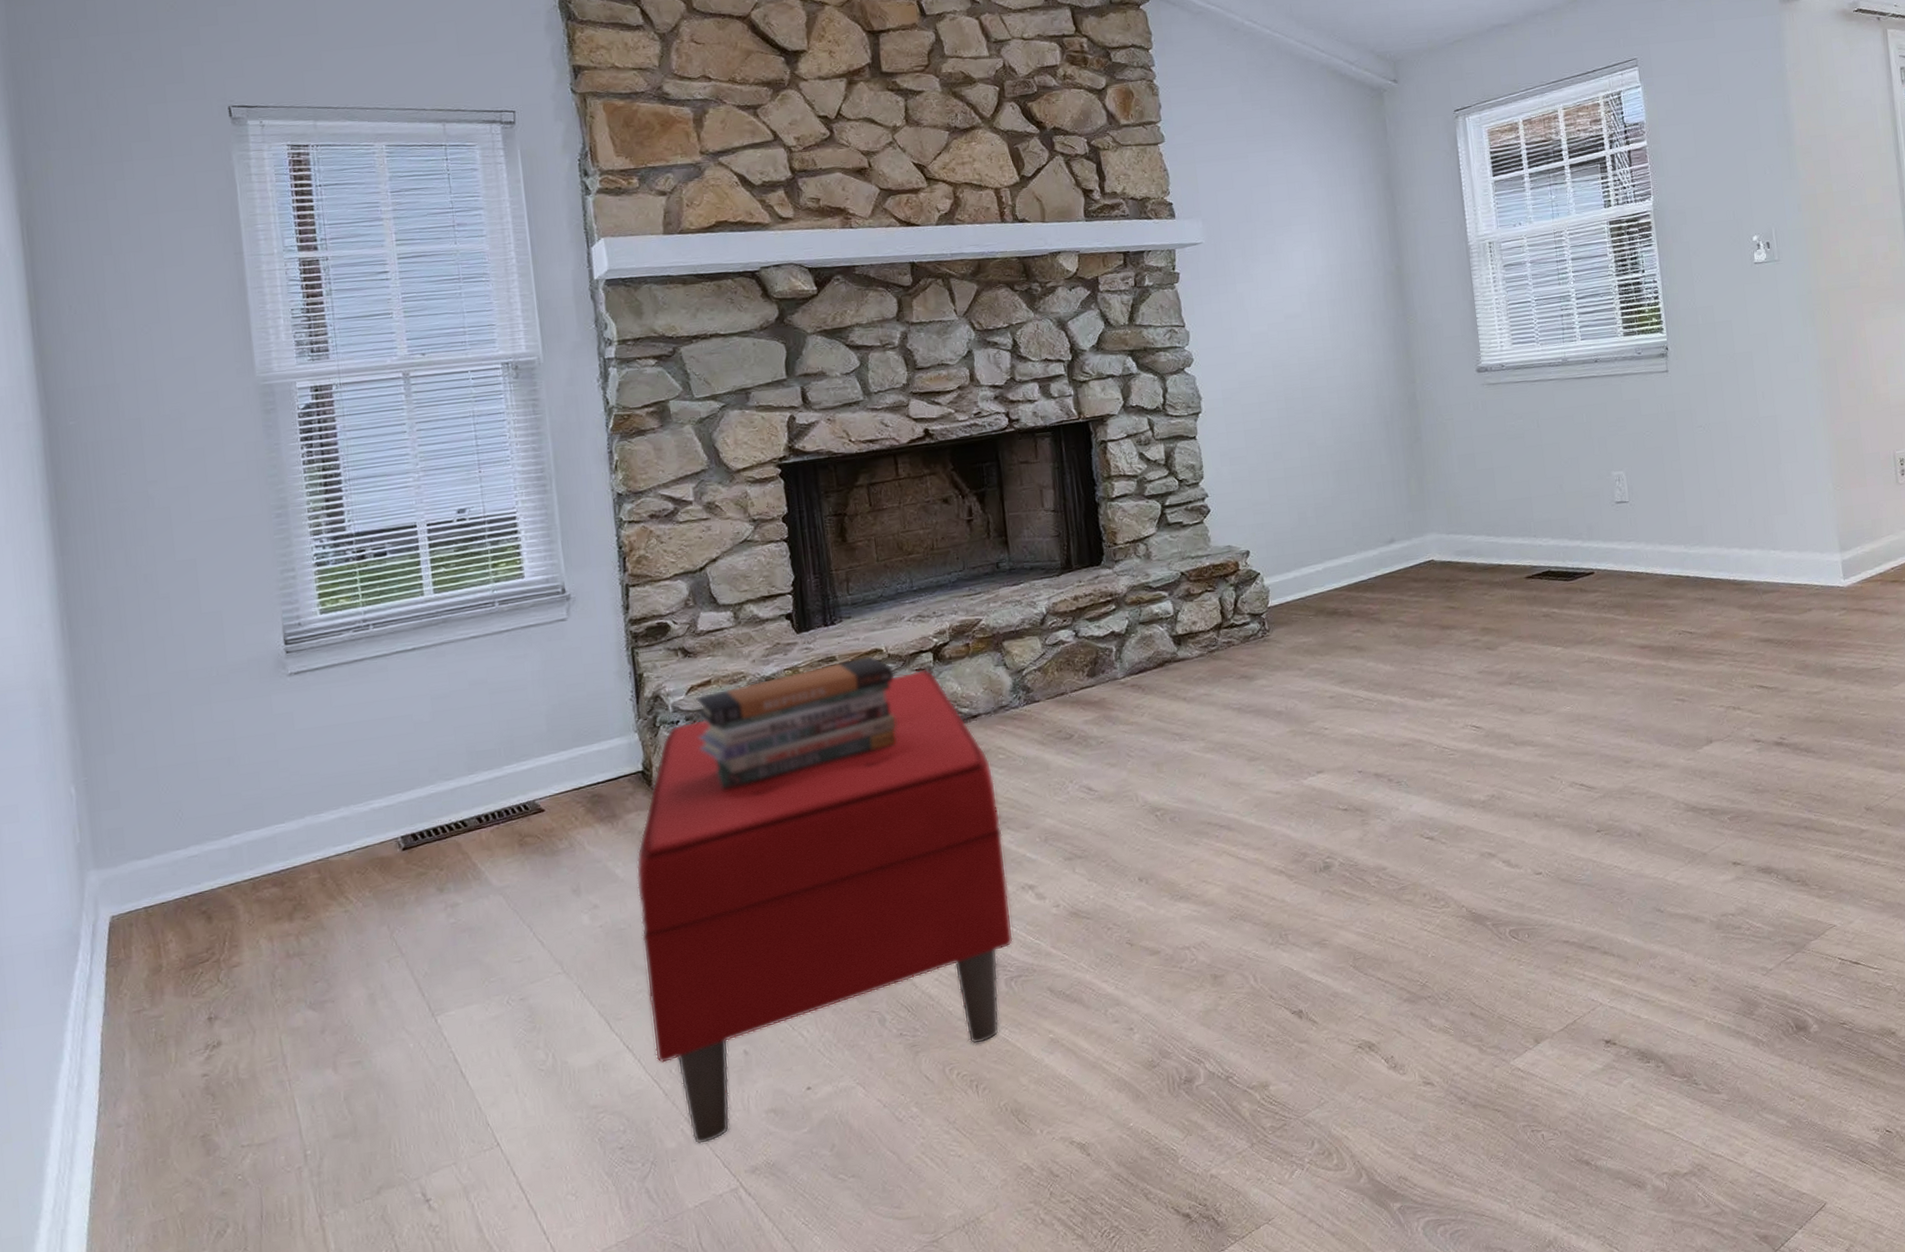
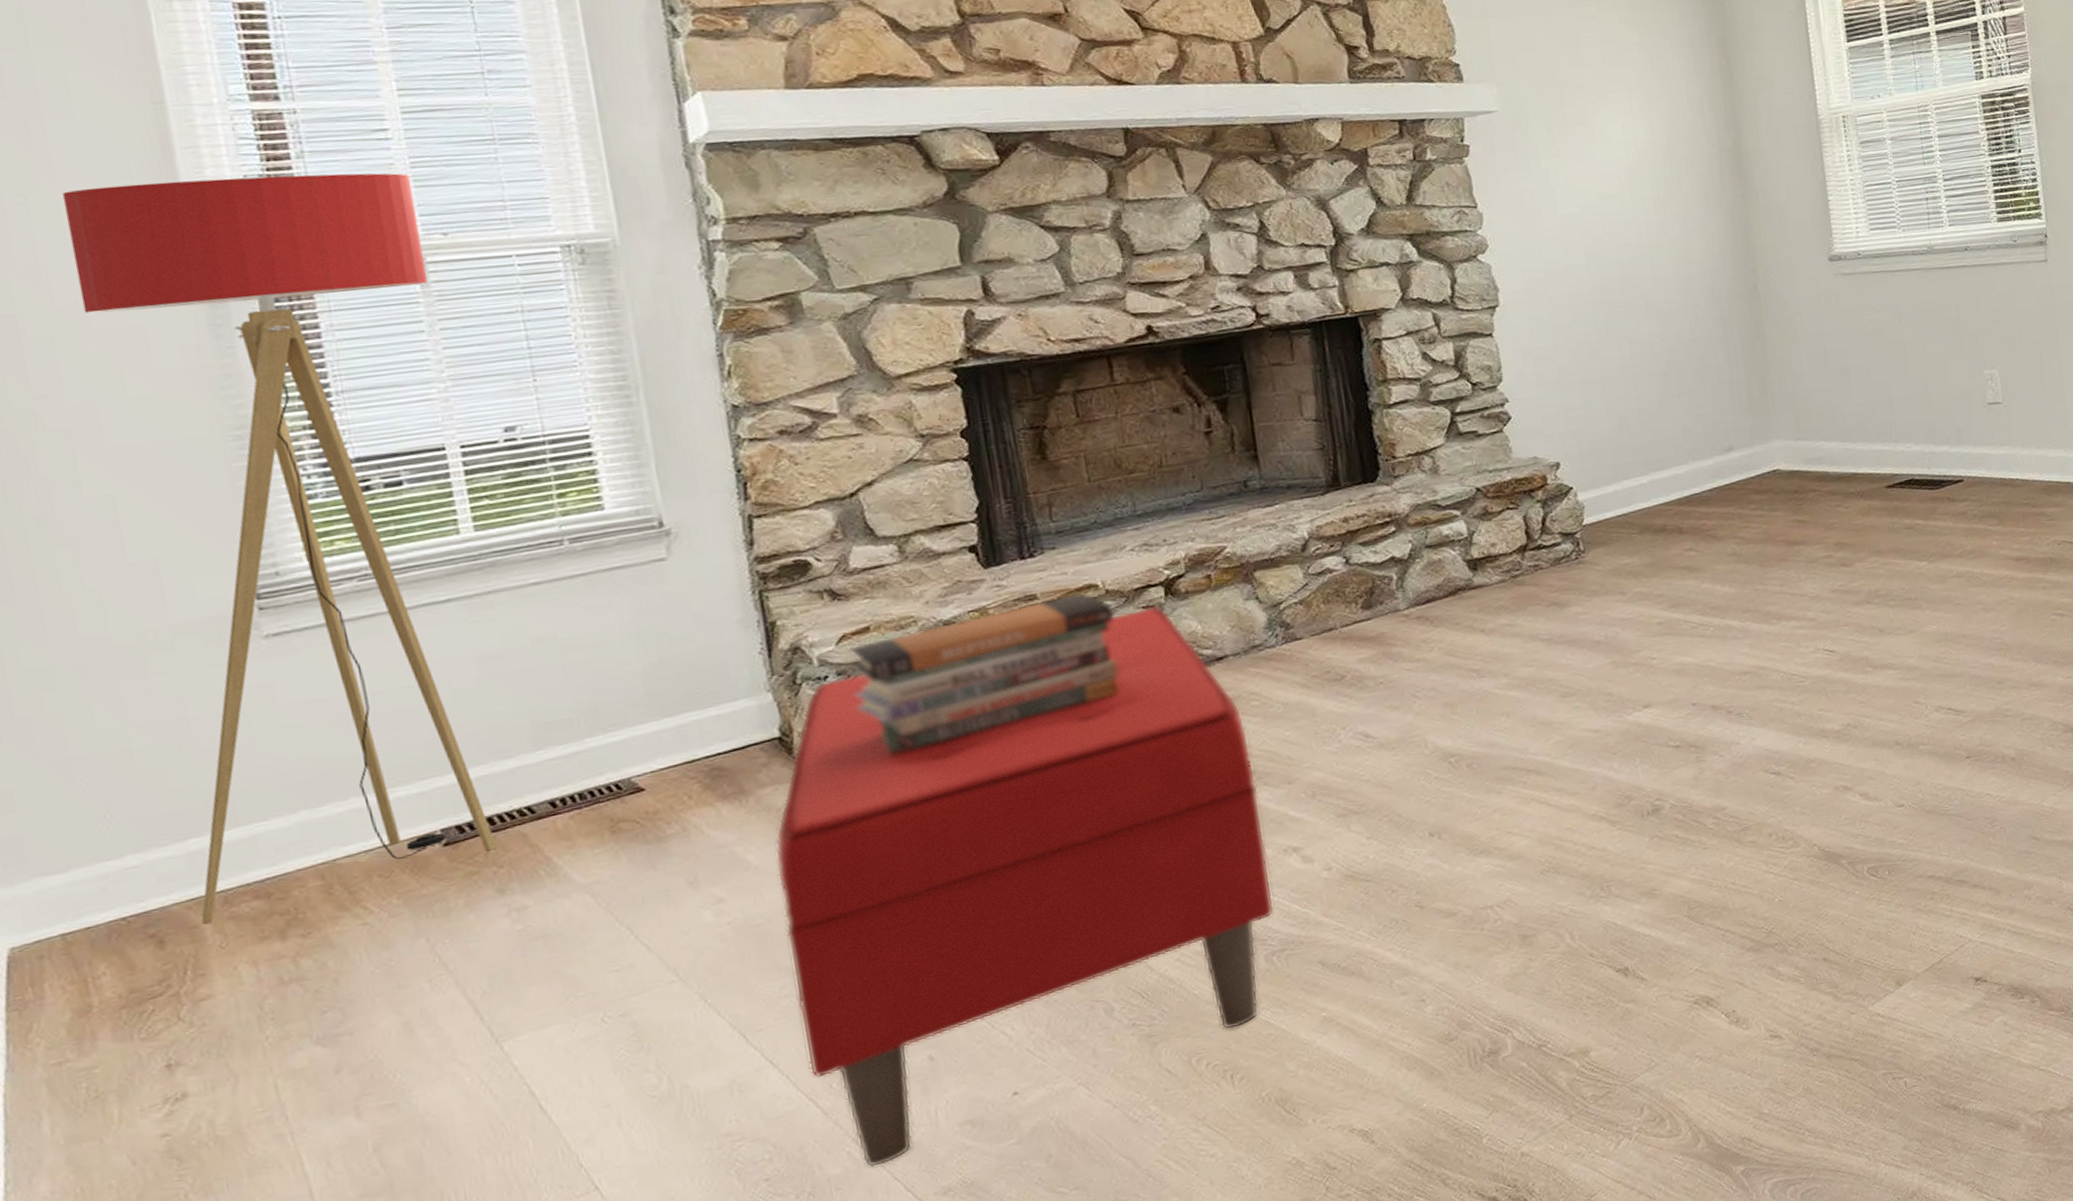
floor lamp: none [173,306,440,905] -> present [61,173,498,924]

